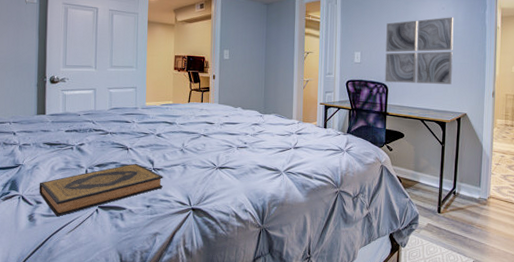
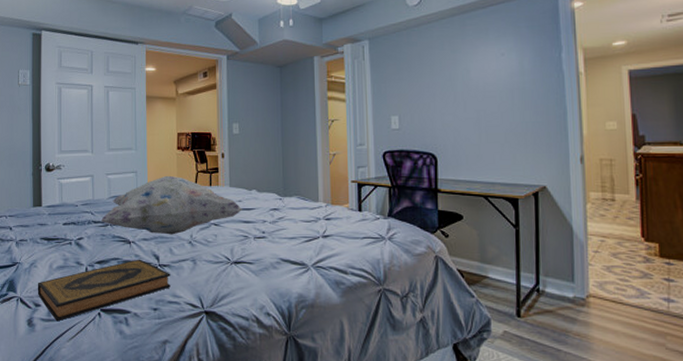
decorative pillow: none [102,92,229,143] -> present [101,175,243,235]
wall art: present [384,17,454,84] -> none [429,64,522,151]

